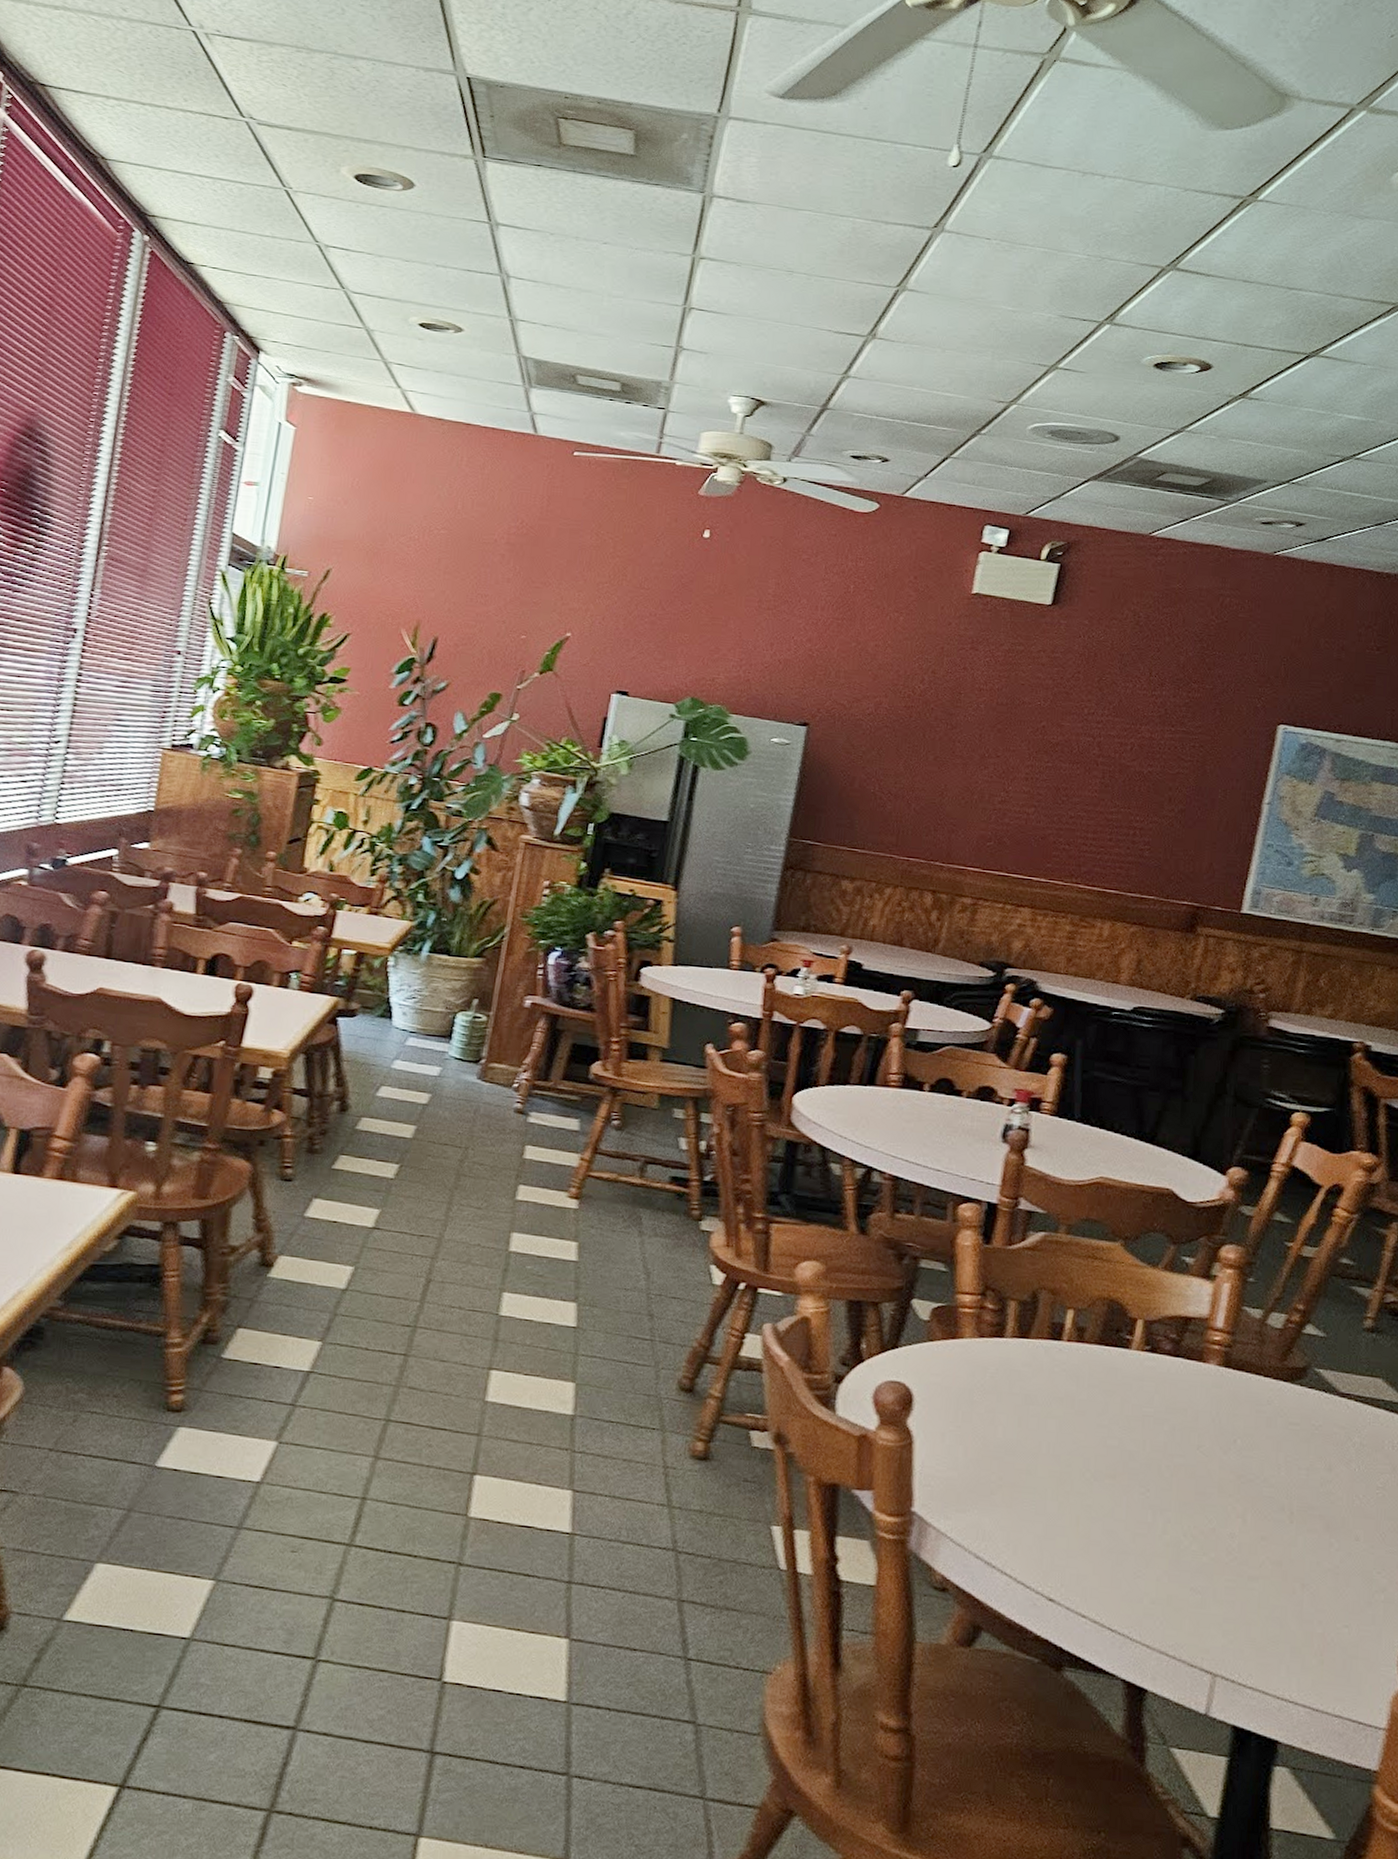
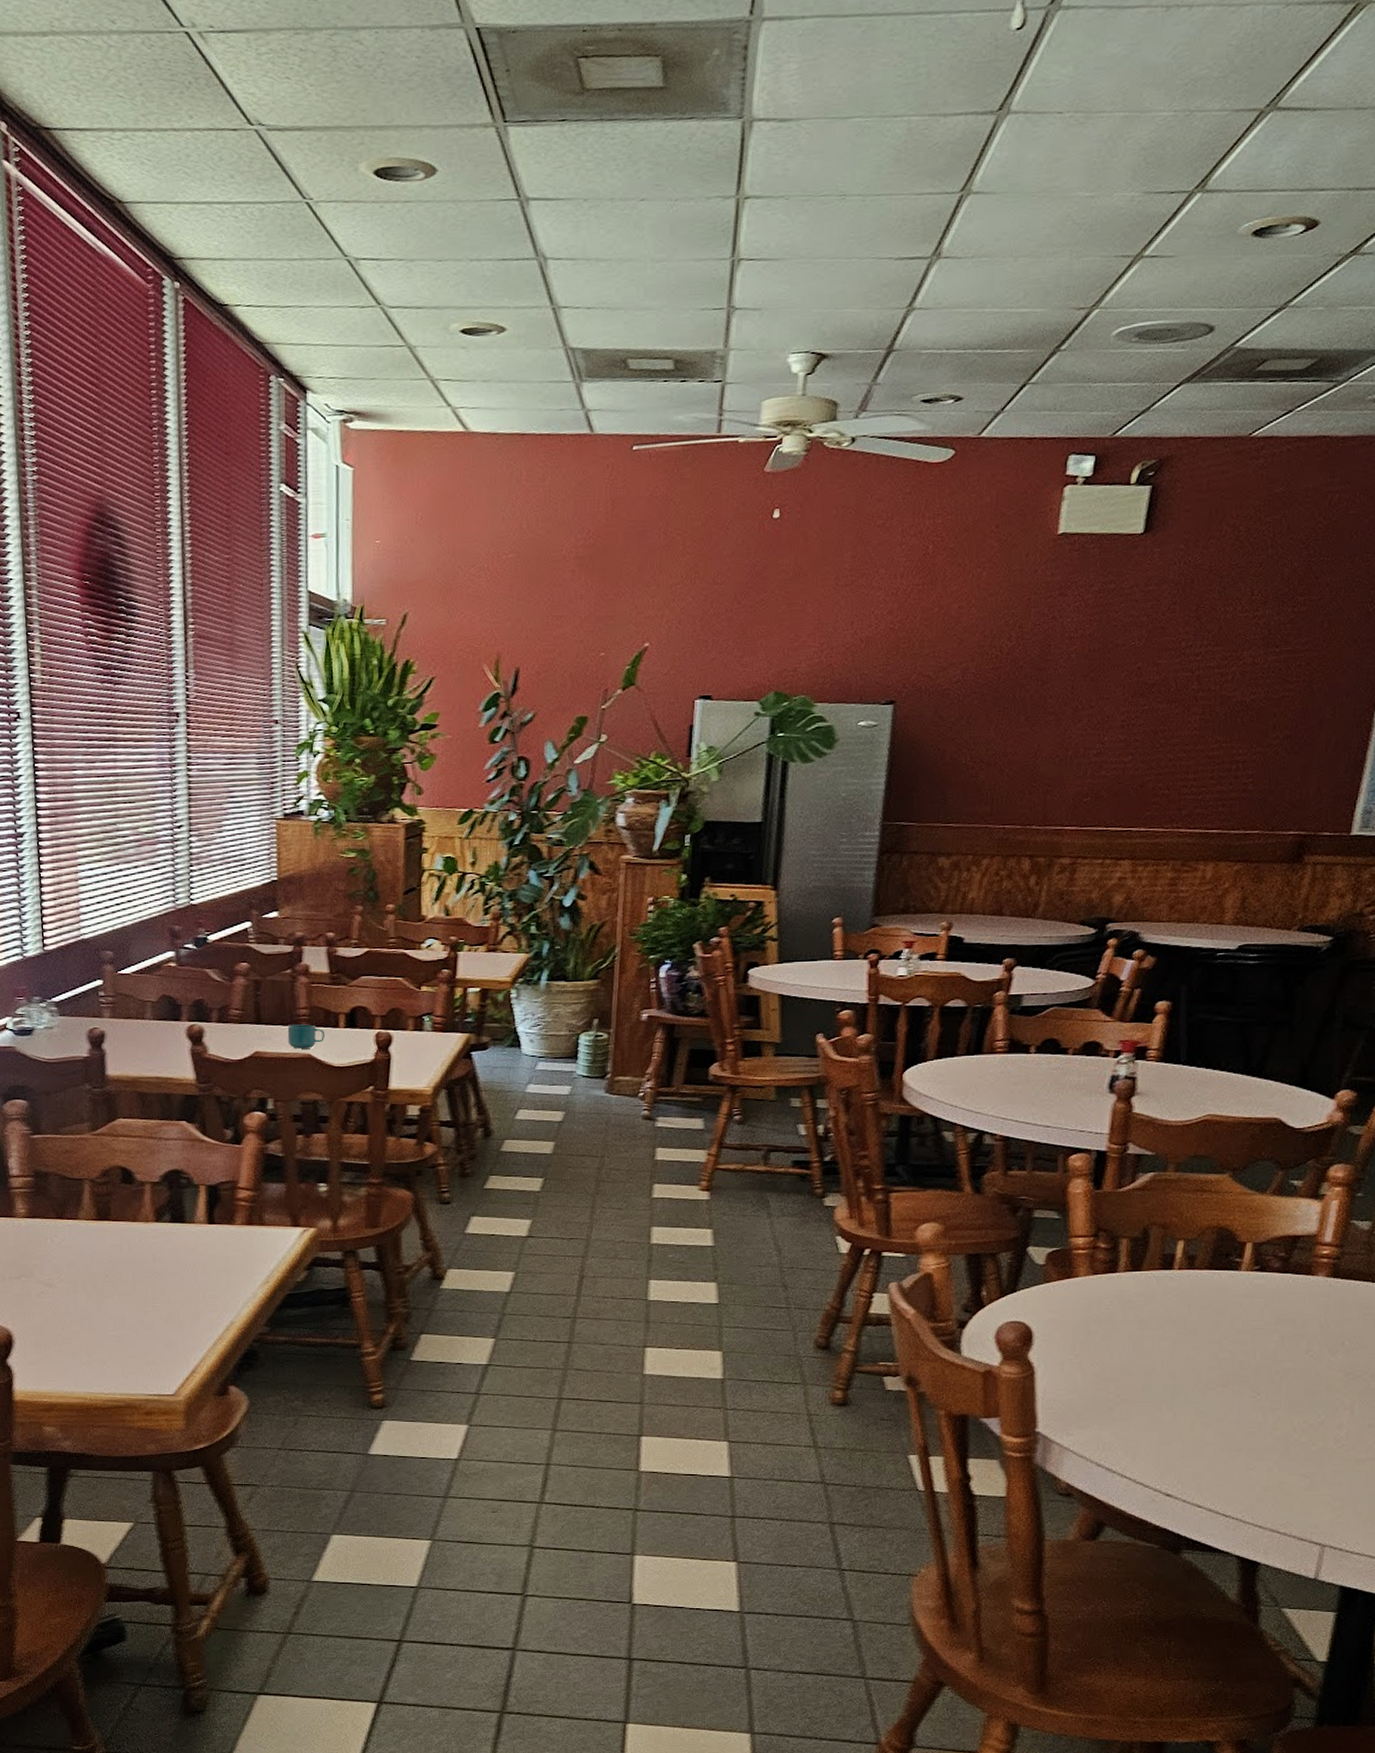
cup: none [137,964,180,992] -> present [287,1024,324,1049]

